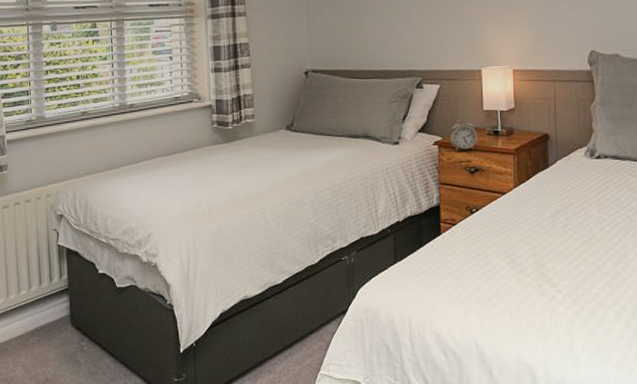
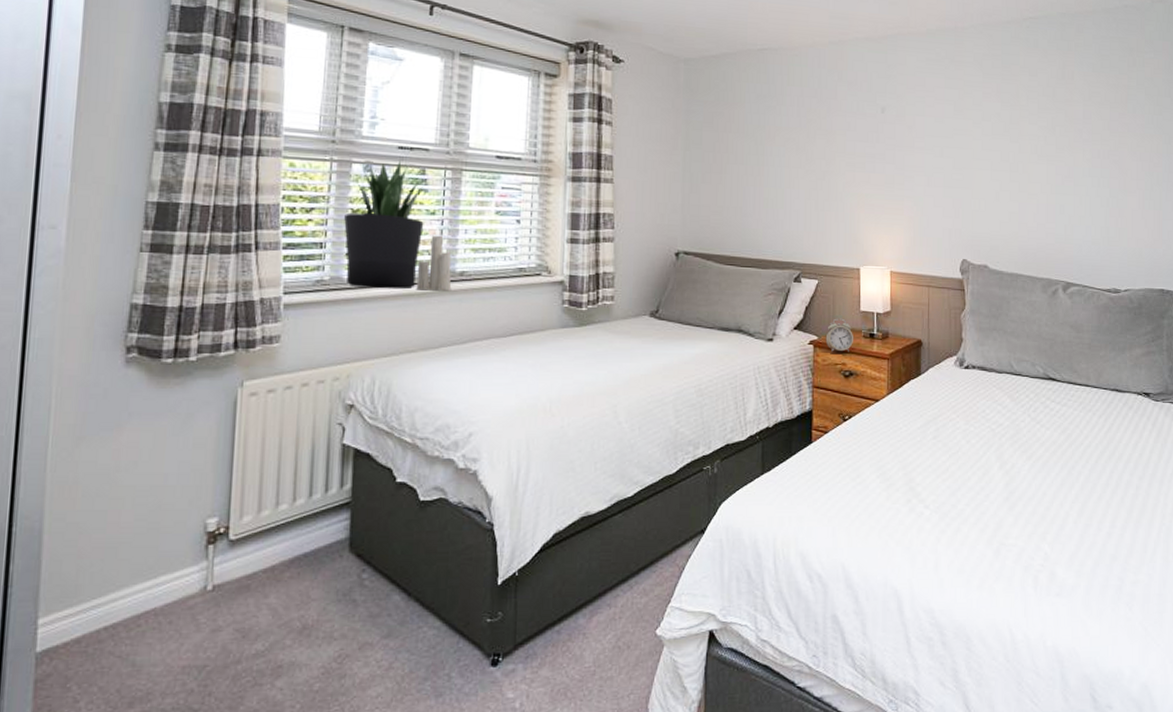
planter: none [41,18,99,124] -> present [344,160,424,290]
candle: none [97,70,125,122] -> present [416,228,452,291]

